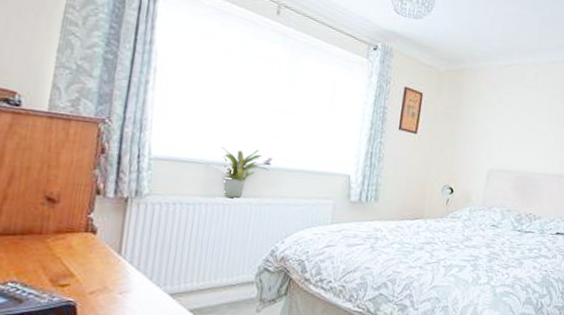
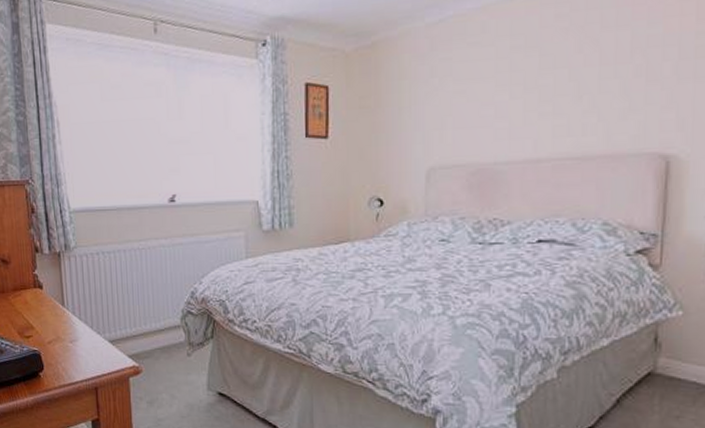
potted plant: present [221,147,268,199] -> none [128,187,175,242]

